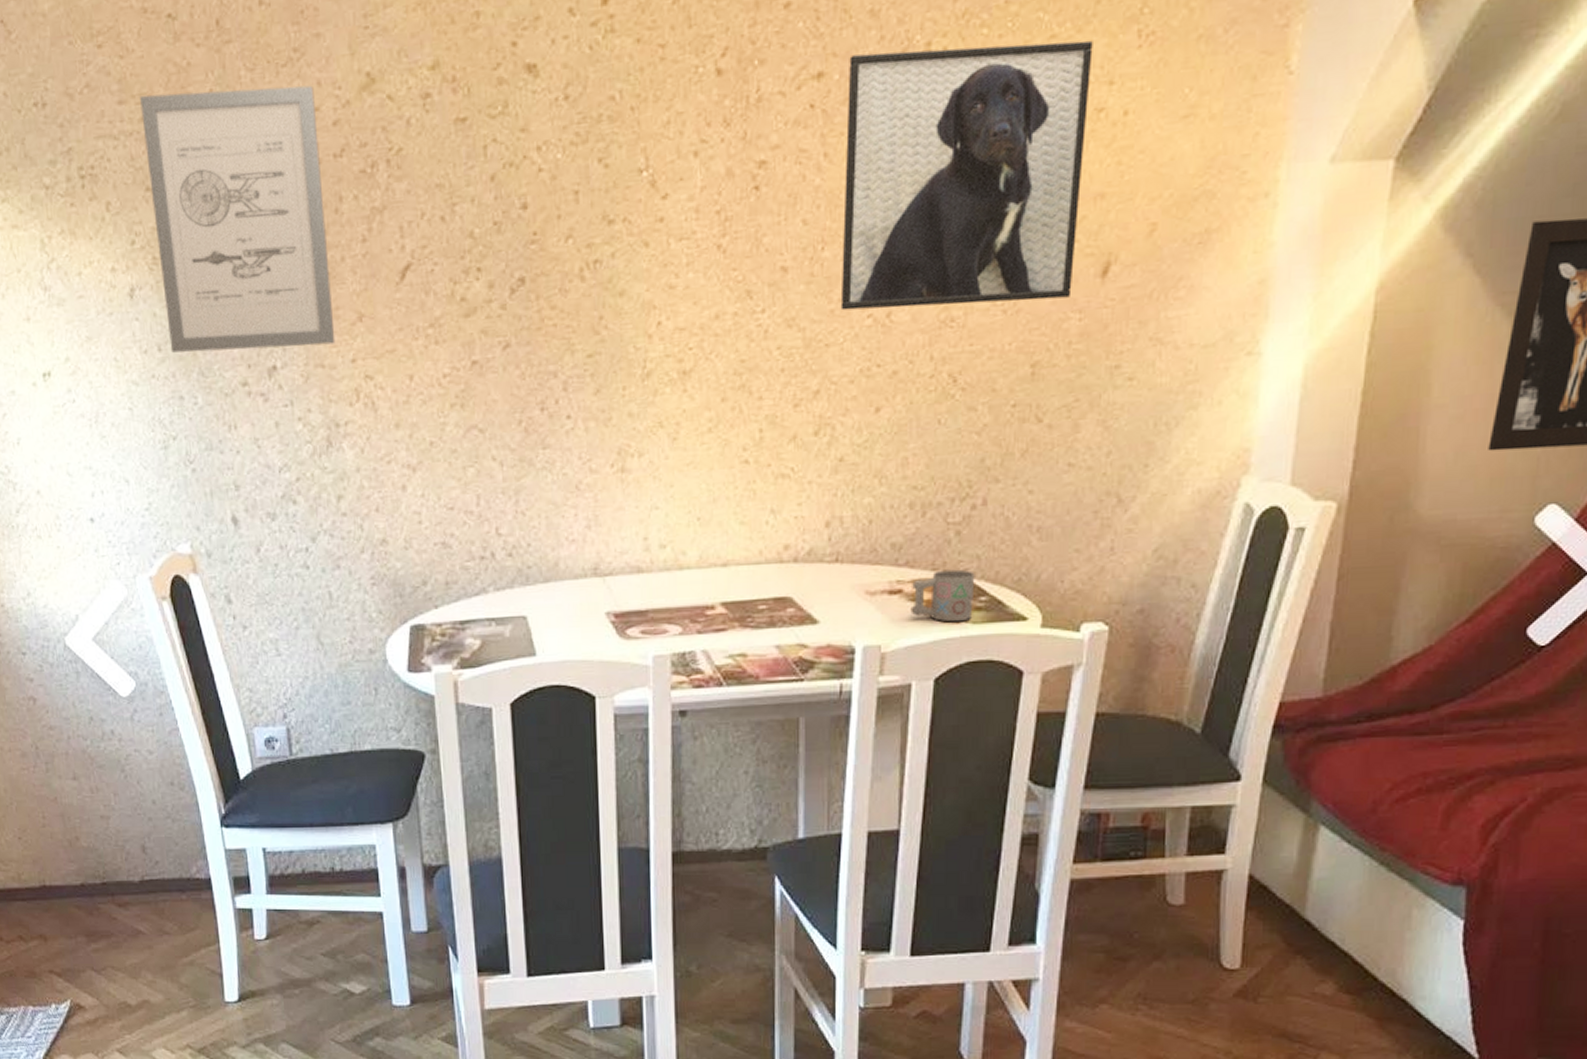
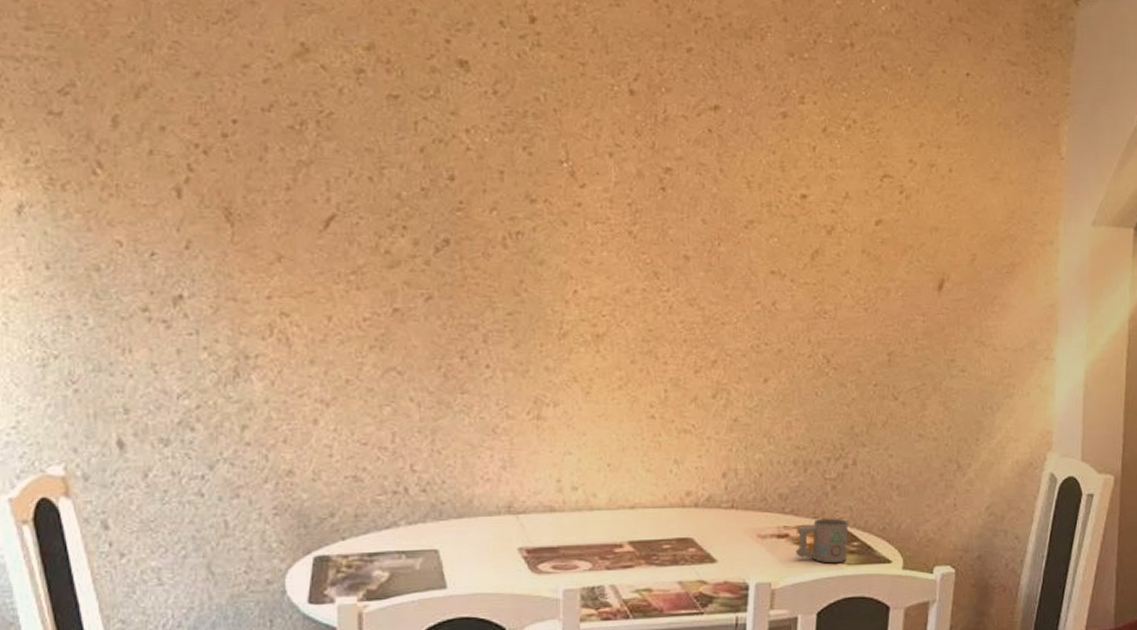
wall art: present [140,85,336,353] -> none [51,25,251,280]
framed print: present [840,40,1093,311] -> none [734,97,925,304]

